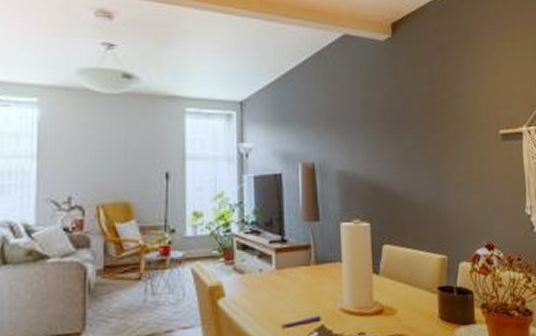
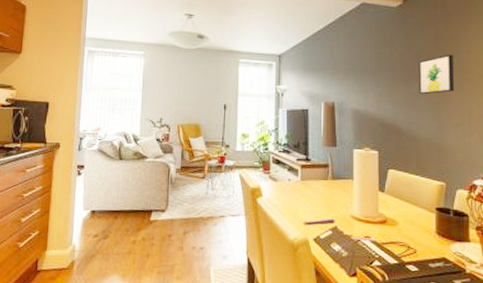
wall art: none [412,100,452,149] -> present [419,54,454,95]

